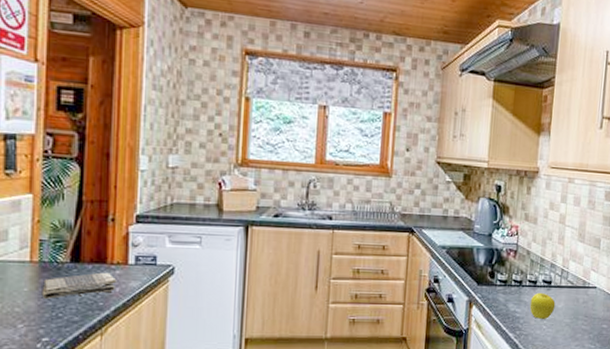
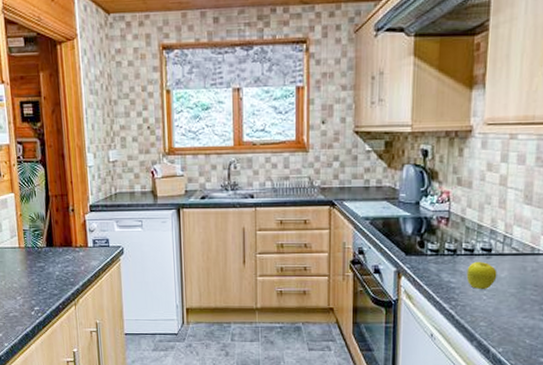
dish towel: present [41,272,117,299] -> none [29,254,82,276]

